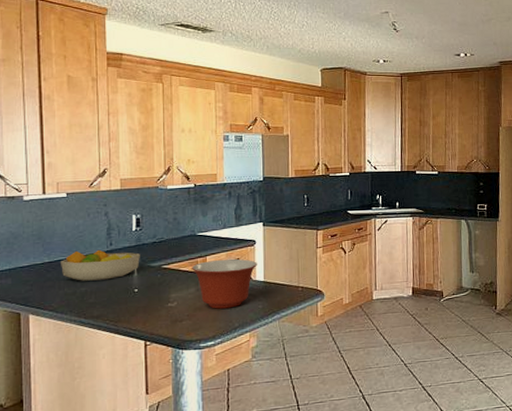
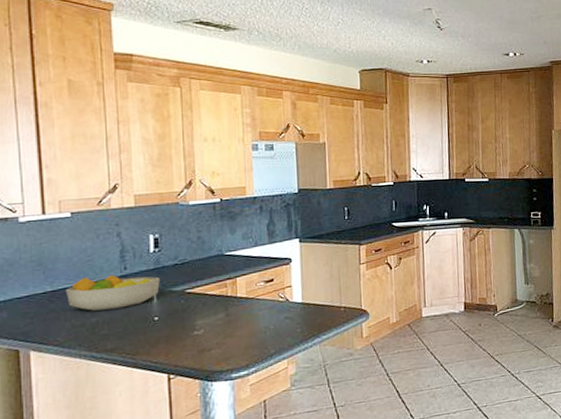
mixing bowl: present [192,258,257,309] -> none [220,279,294,335]

